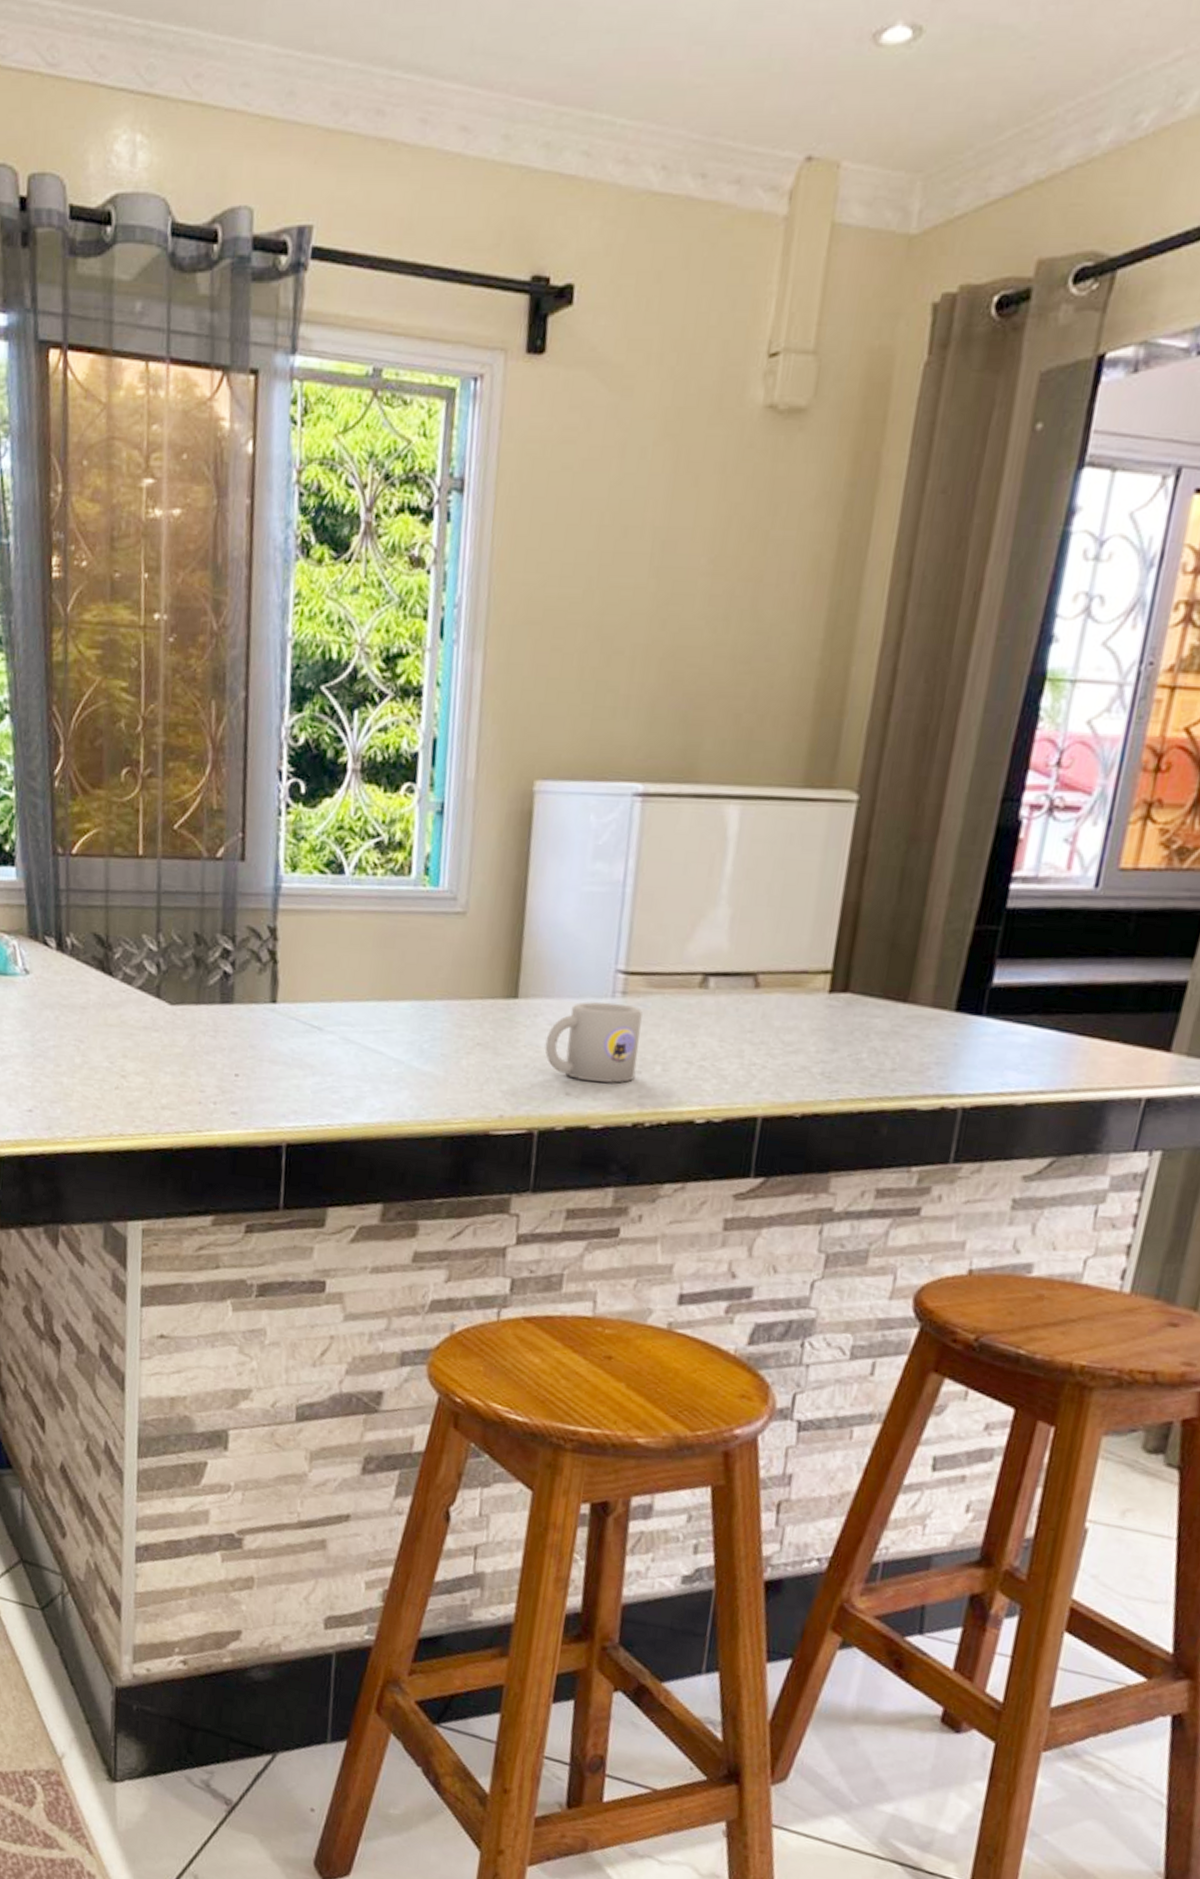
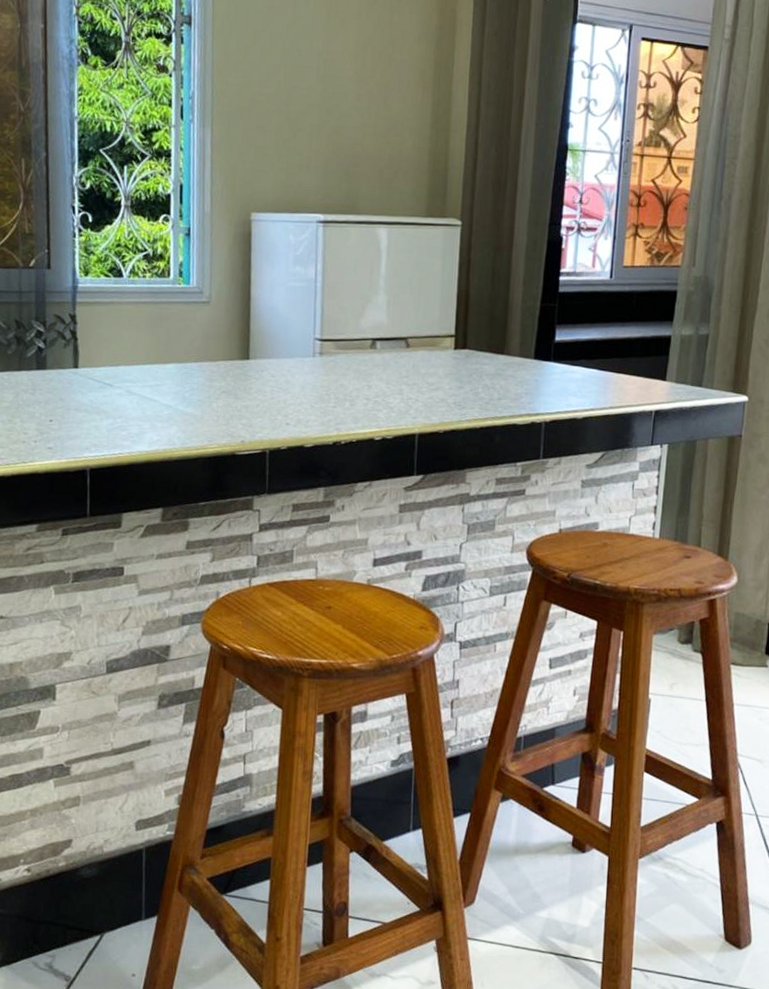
mug: present [545,1002,643,1083] -> none [270,360,334,415]

